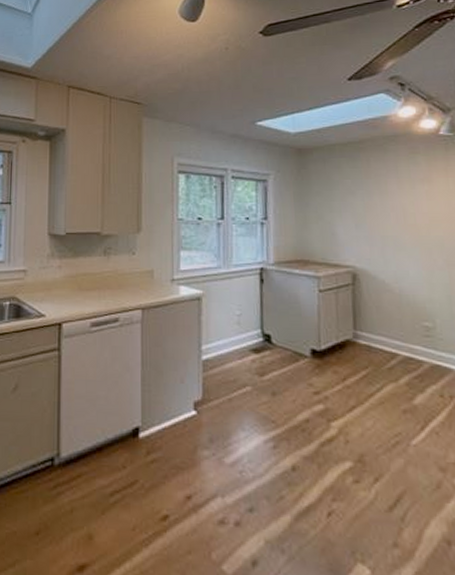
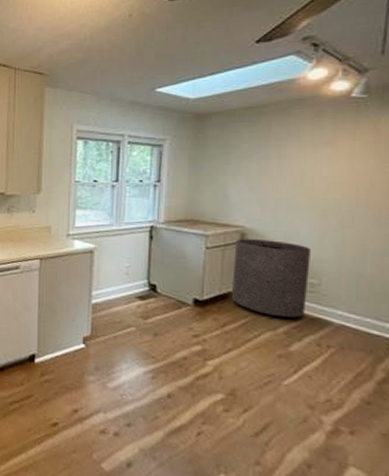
trash can: none [348,280,424,367] -> present [231,239,310,318]

